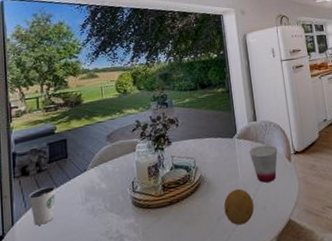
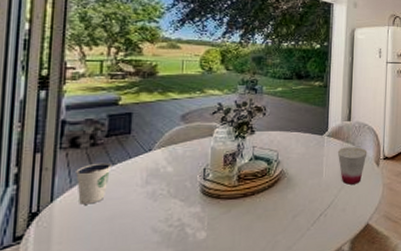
fruit: present [224,188,254,226] -> none [301,187,334,225]

